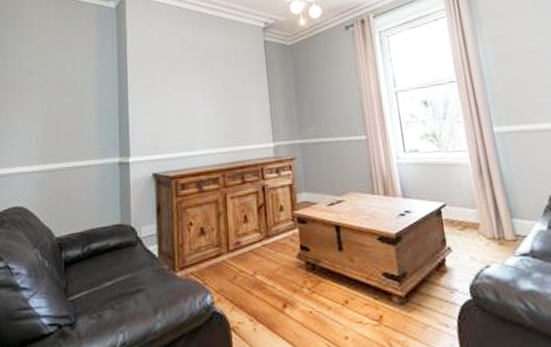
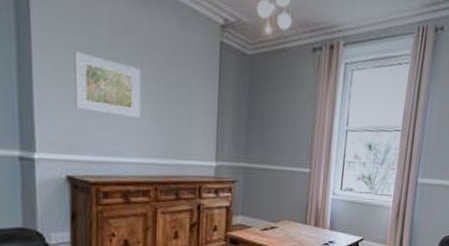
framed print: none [156,73,206,117] -> present [74,51,140,117]

